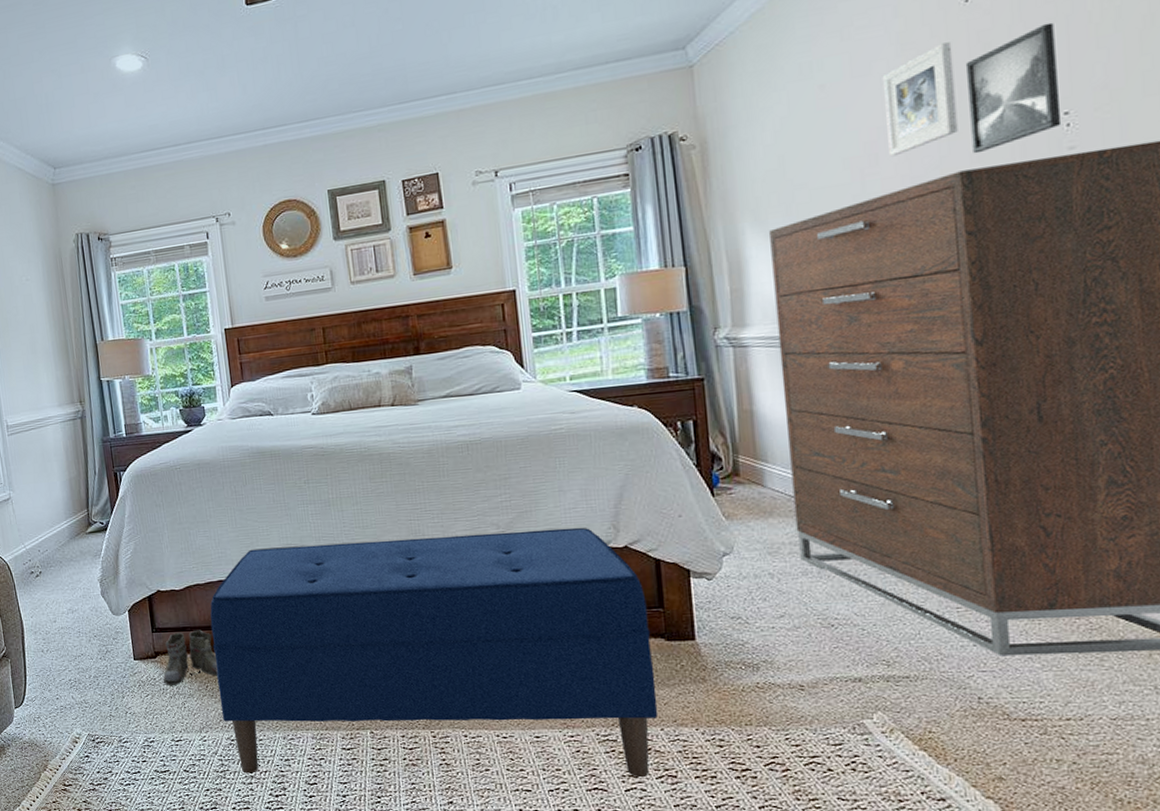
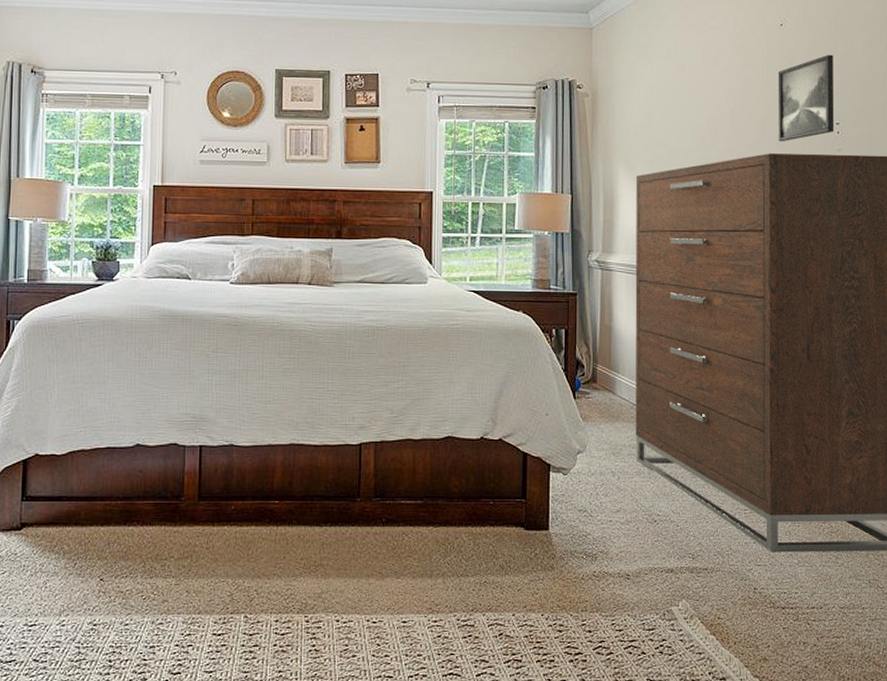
boots: present [158,630,218,685] -> none [21,500,91,561]
bench: present [210,527,659,778] -> none [87,416,513,663]
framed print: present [882,42,958,157] -> none [723,53,770,133]

